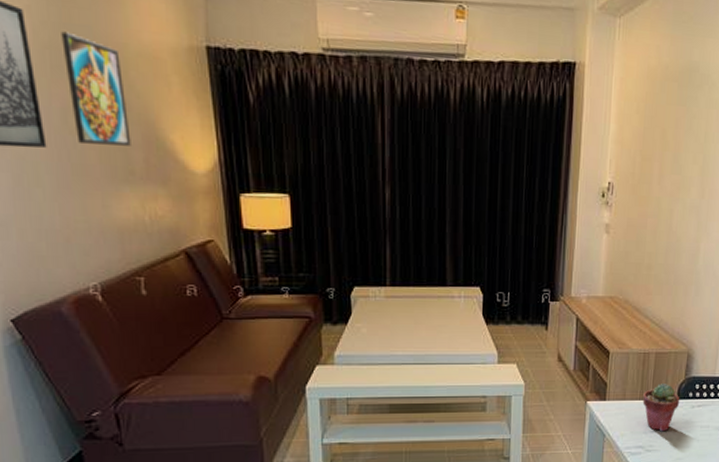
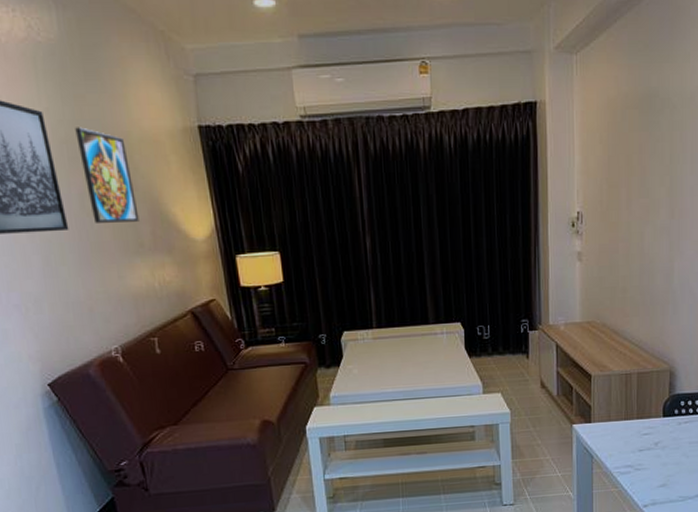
potted succulent: present [642,384,680,432] -> none [628,402,666,450]

